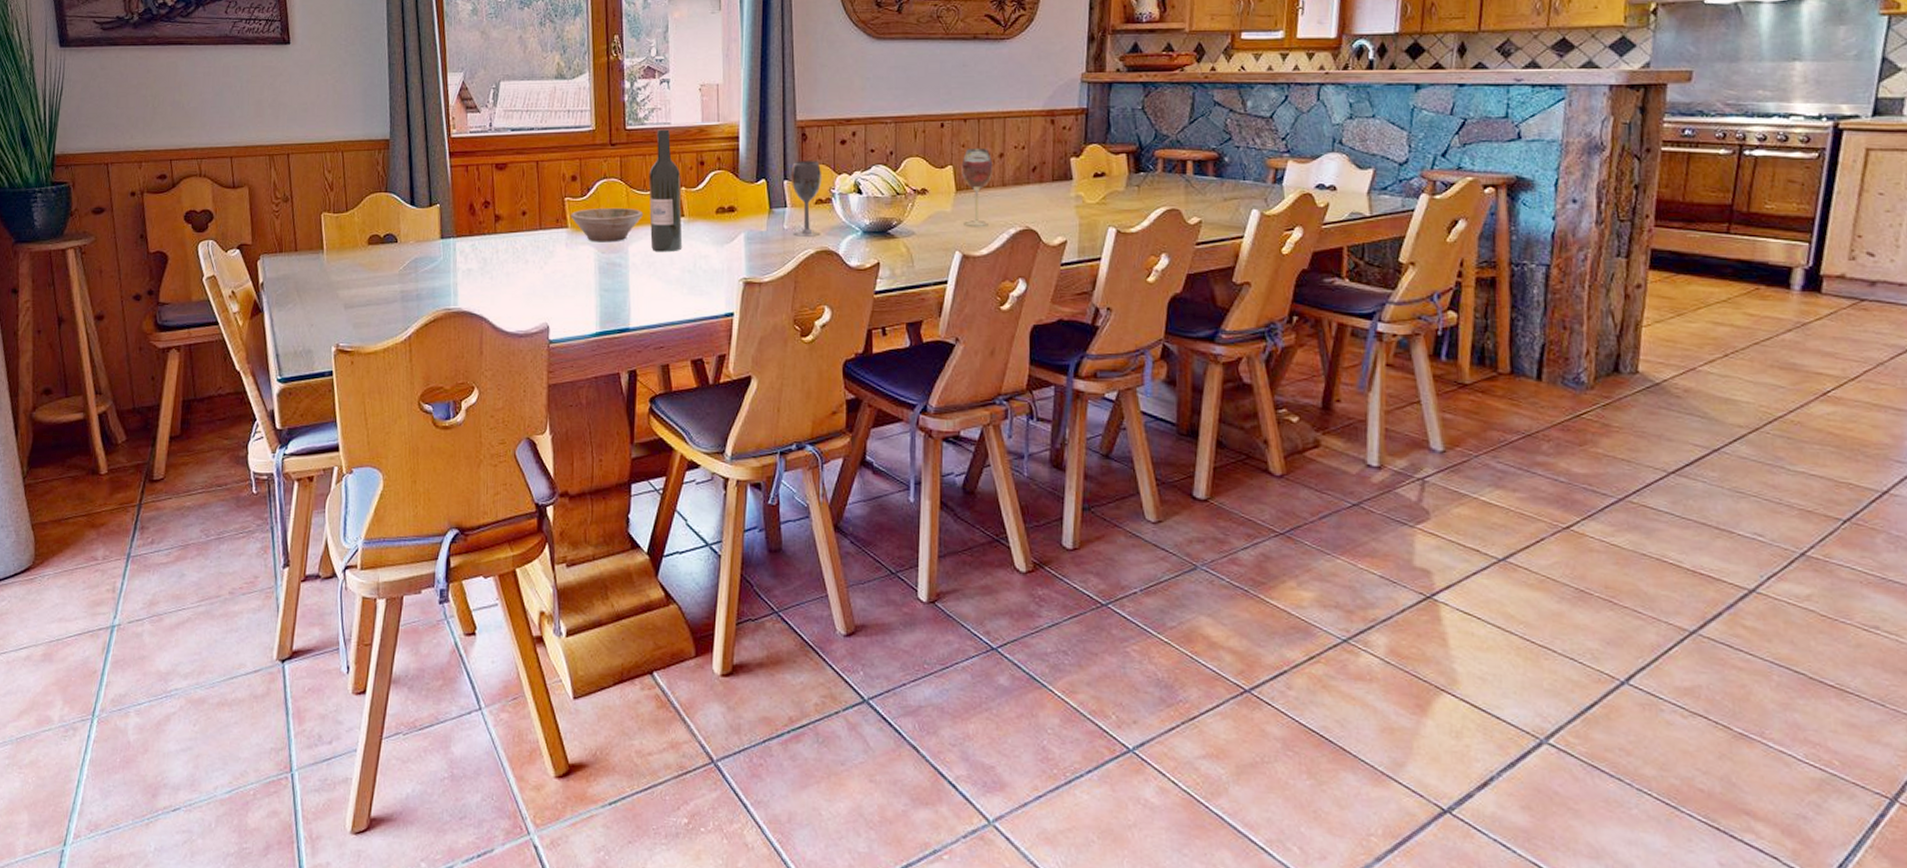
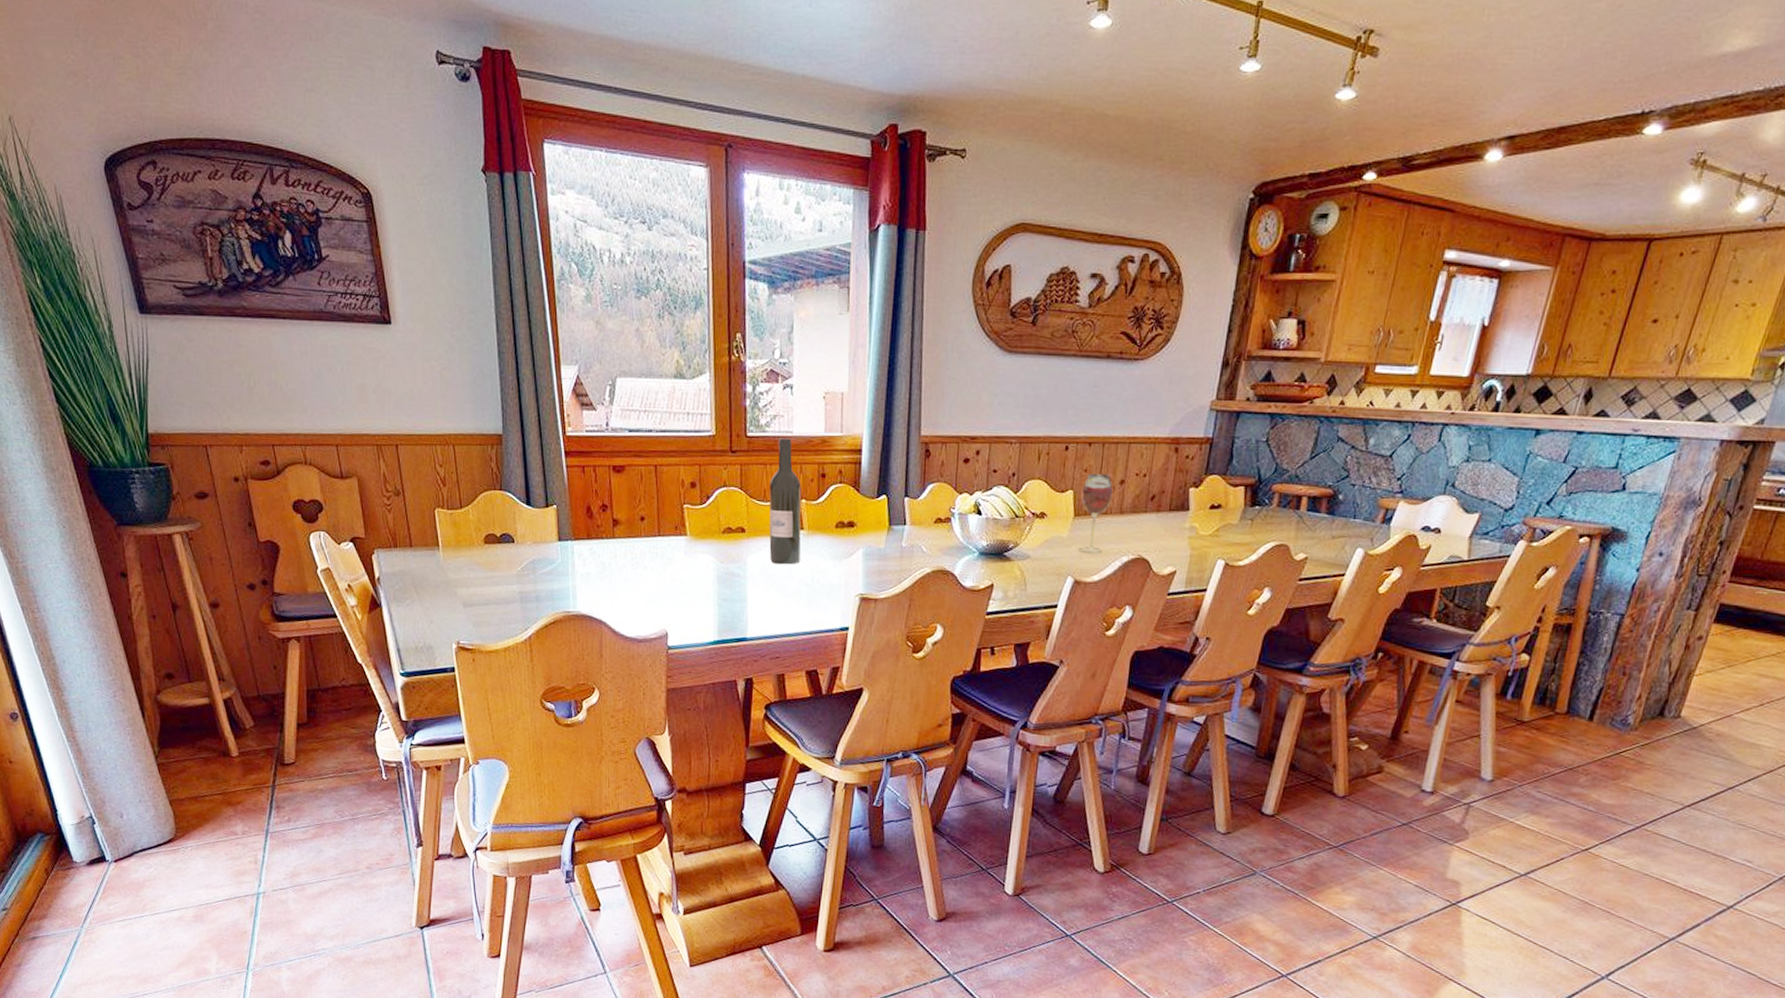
bowl: present [571,209,644,243] -> none [689,517,763,552]
wine glass: present [790,161,822,237] -> none [911,478,944,556]

